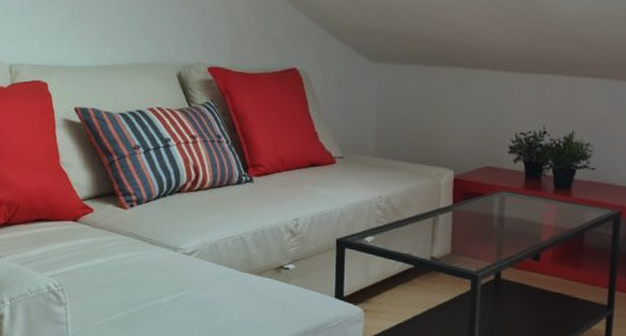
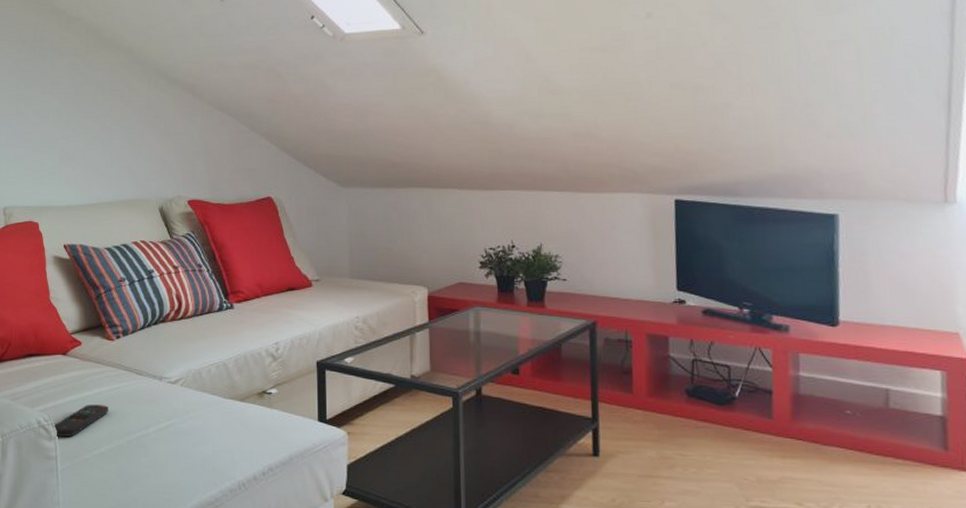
remote control: none [63,272,122,303] -> present [52,405,109,437]

